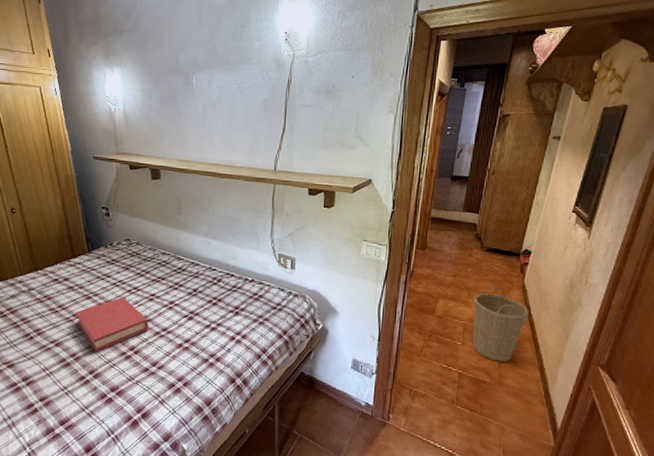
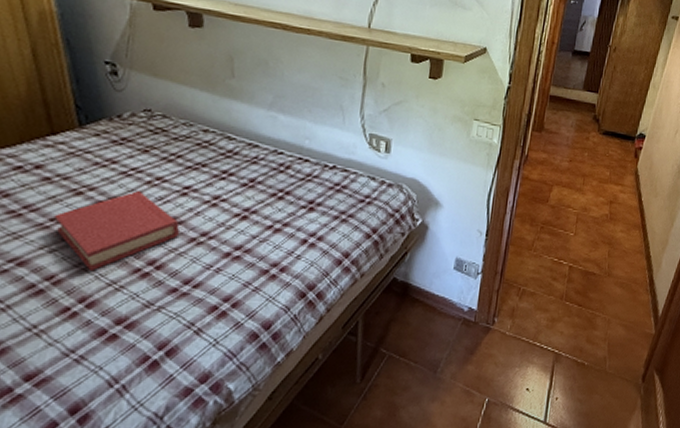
basket: present [472,286,529,363] -> none [584,172,640,252]

